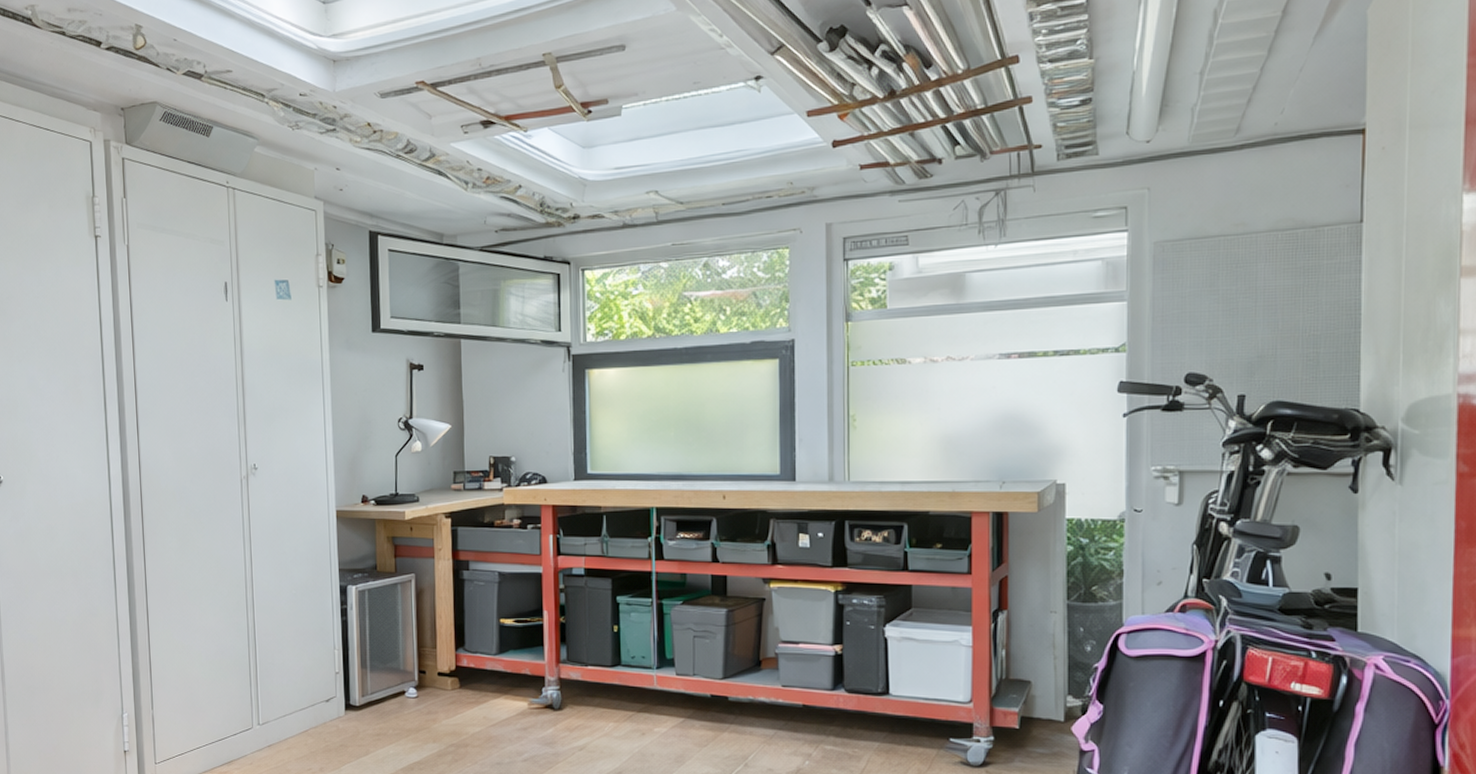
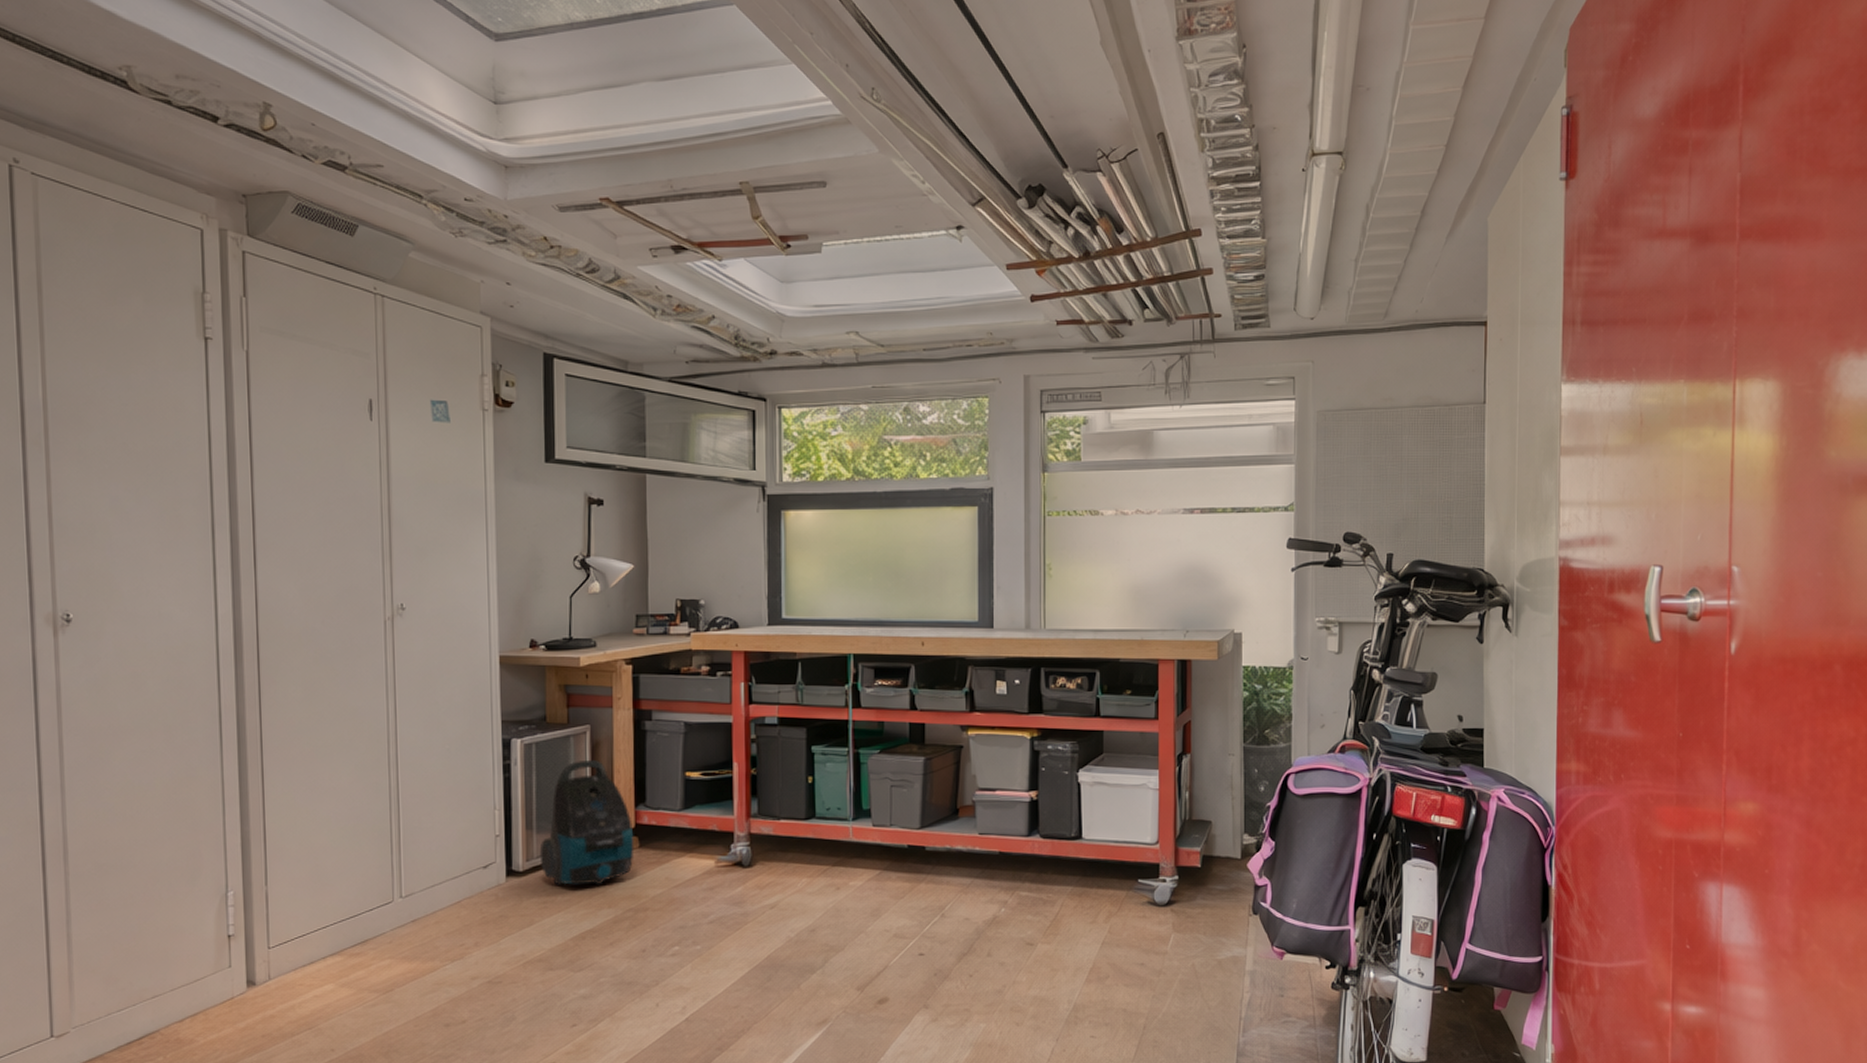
vacuum cleaner: none [373,605,455,722] -> present [539,759,634,886]

